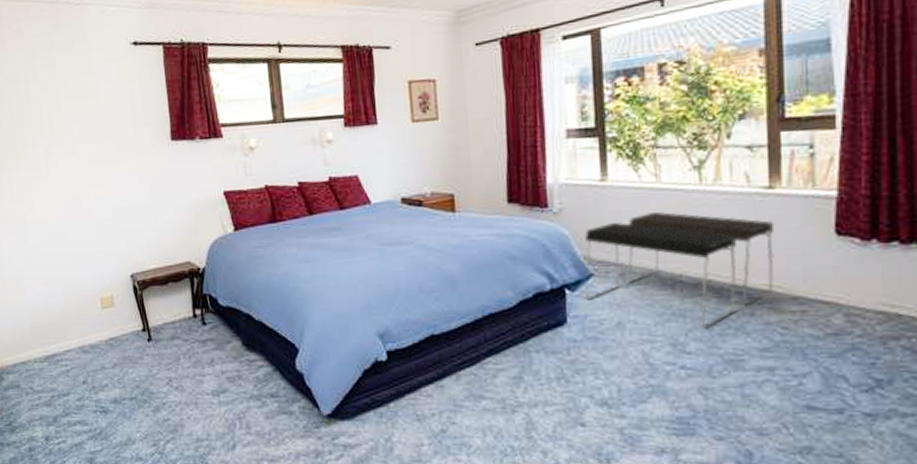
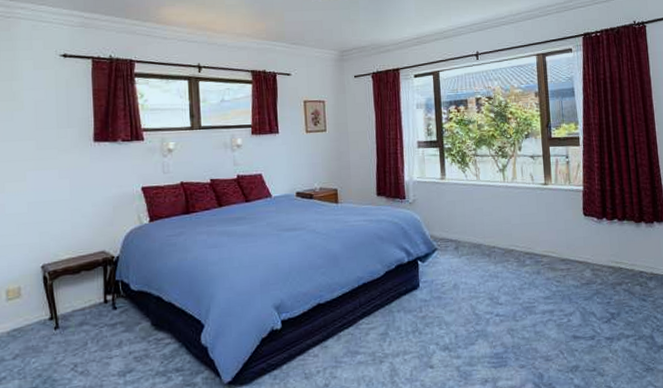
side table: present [583,211,774,329] -> none [430,201,550,285]

